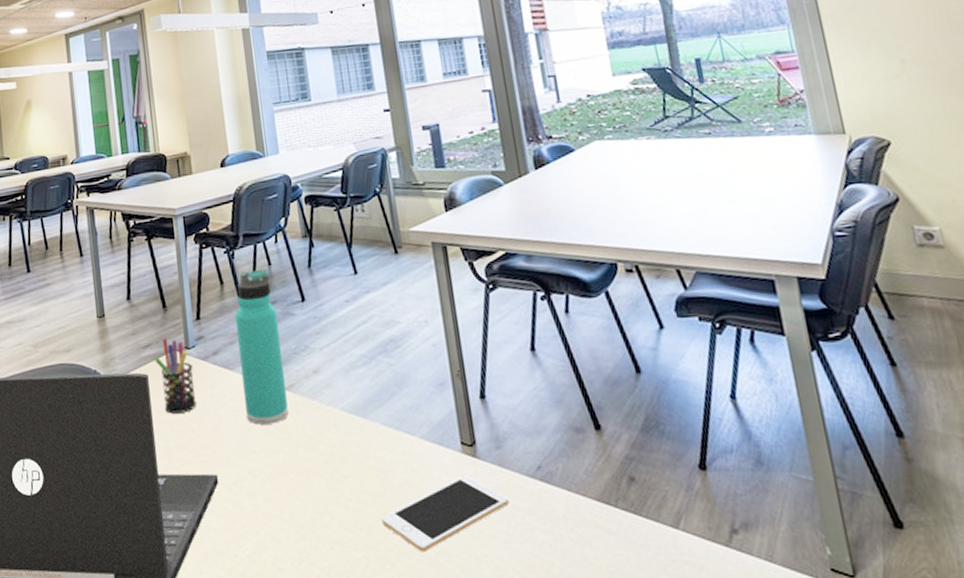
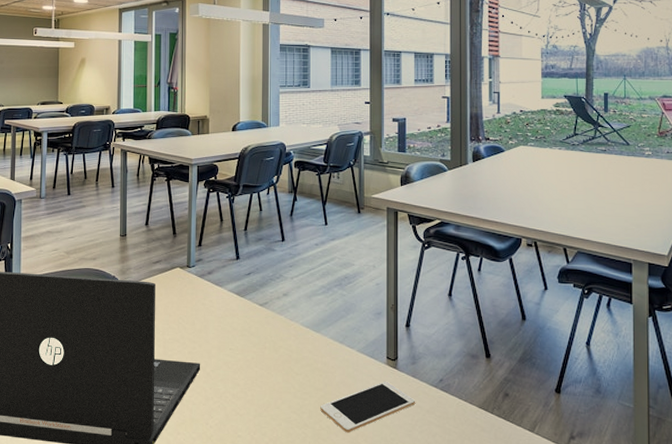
pen holder: present [155,338,197,414] -> none [162,257,191,315]
thermos bottle: present [235,269,289,425] -> none [227,213,262,330]

